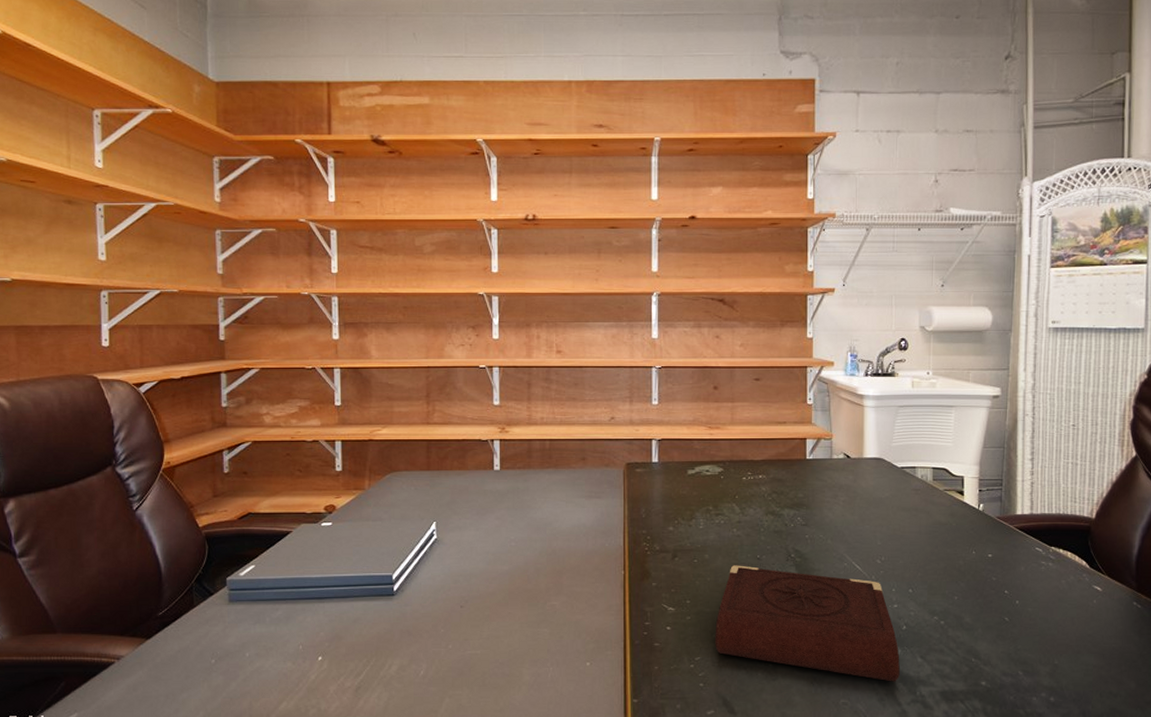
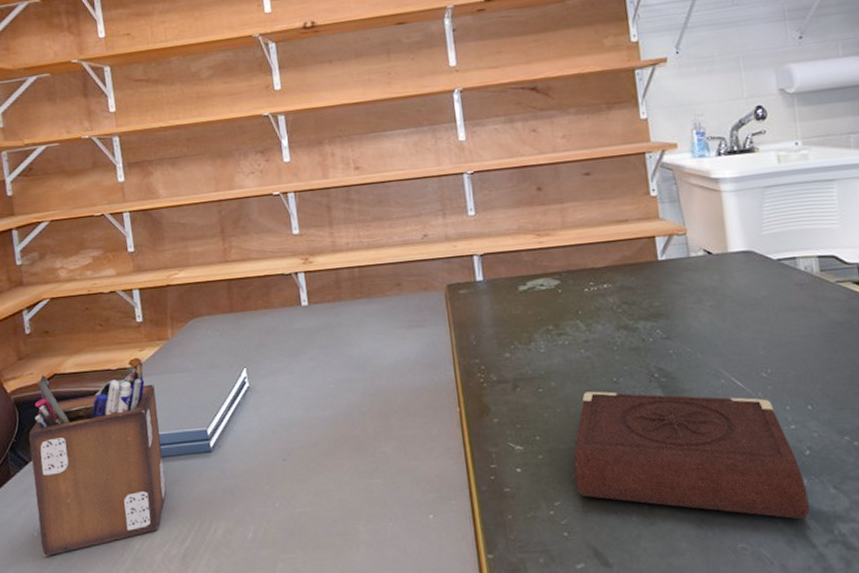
desk organizer: none [216,507,347,682] -> present [29,360,167,556]

